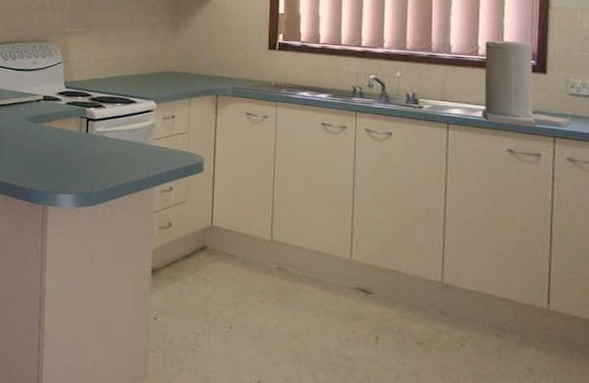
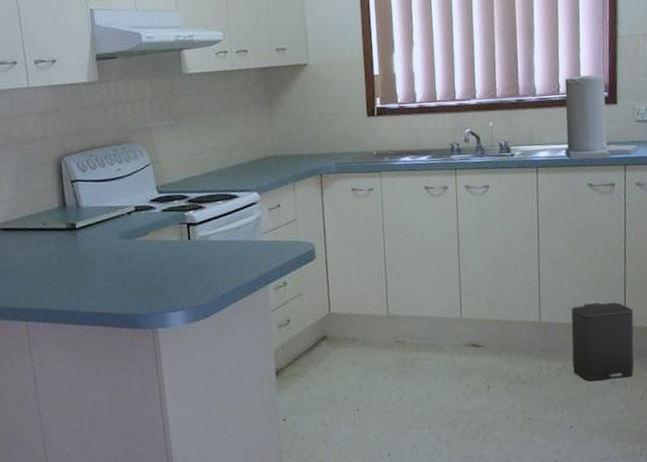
pedal bin: none [479,274,560,369] -> present [571,302,634,382]

